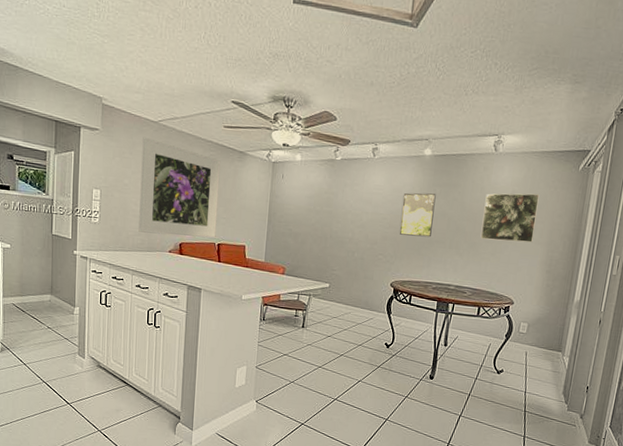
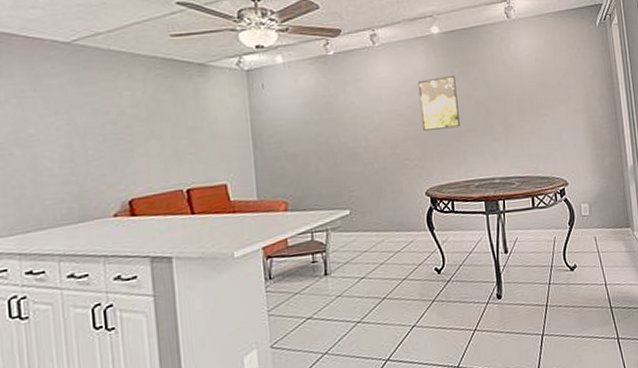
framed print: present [138,136,221,238] -> none [50,64,182,199]
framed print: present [480,193,540,243] -> none [509,58,570,118]

